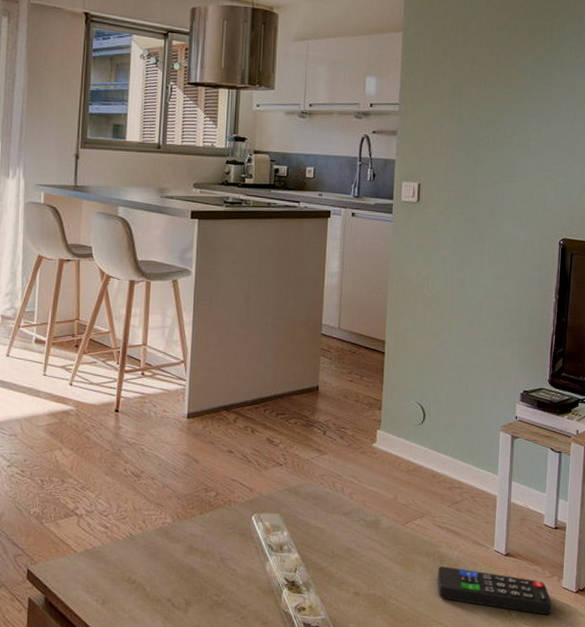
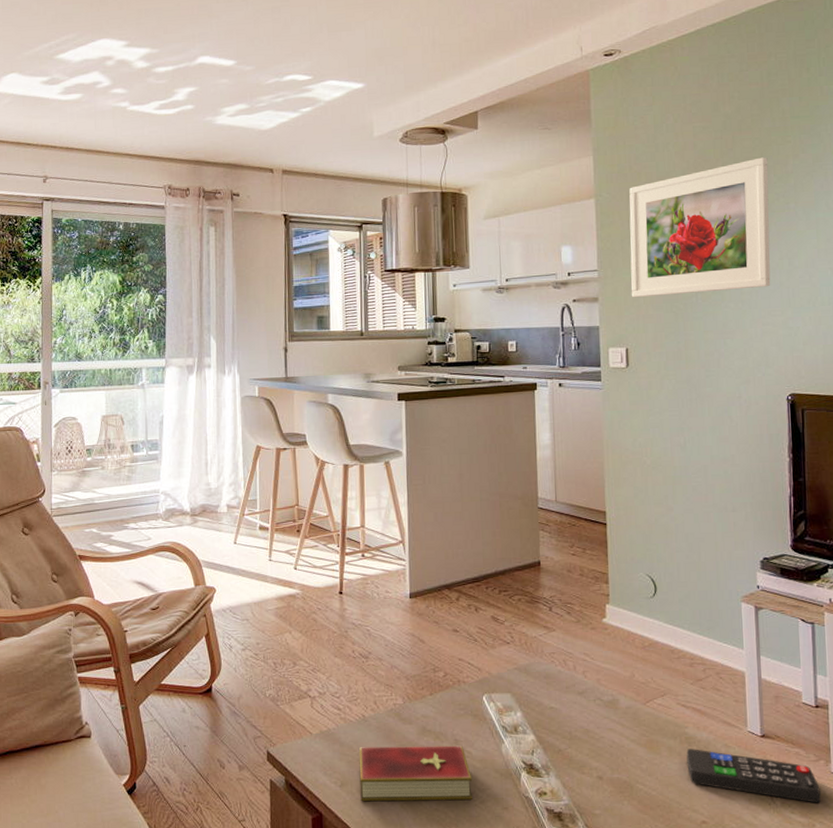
hardcover book: none [122,563,235,618] -> present [359,745,473,801]
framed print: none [428,10,565,136] -> present [629,157,771,298]

